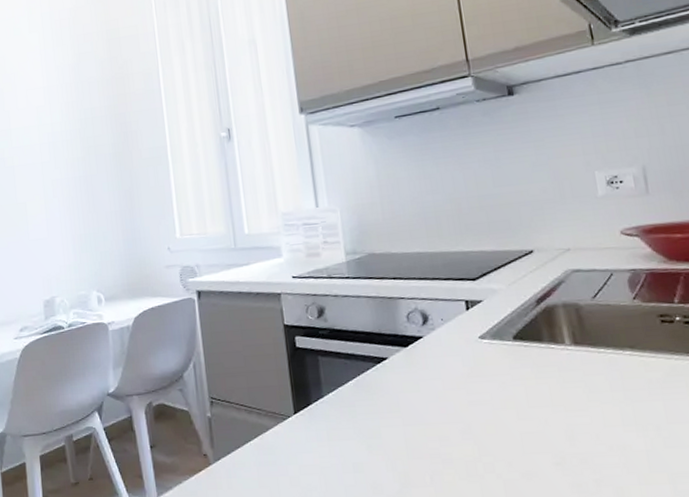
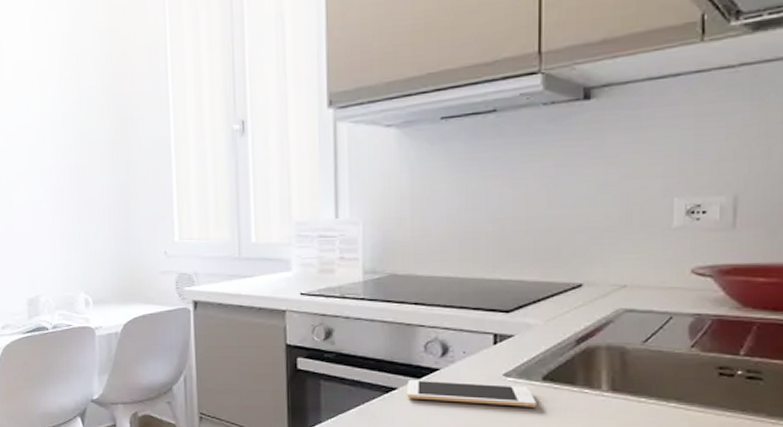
cell phone: none [395,346,512,367] -> present [407,379,536,407]

